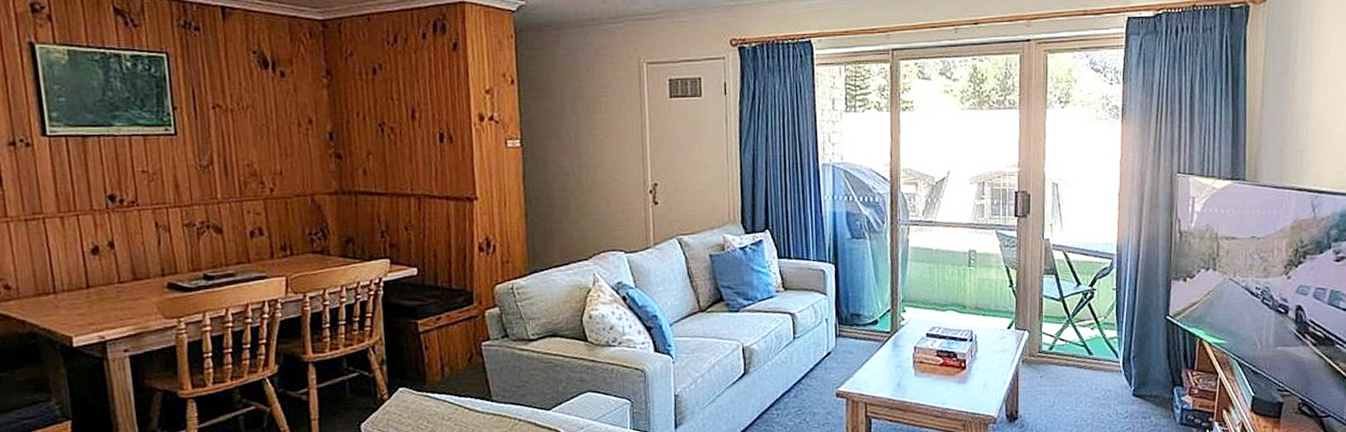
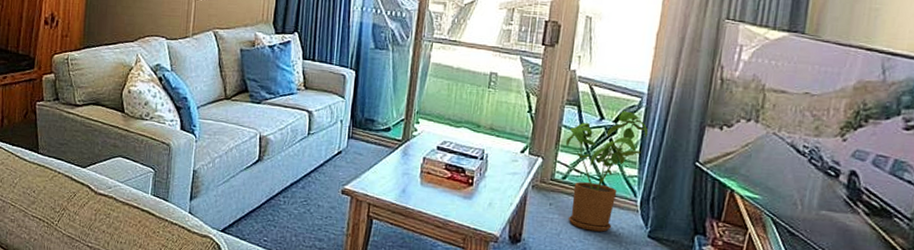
house plant: none [1048,274,1121,398] -> present [565,111,648,232]

